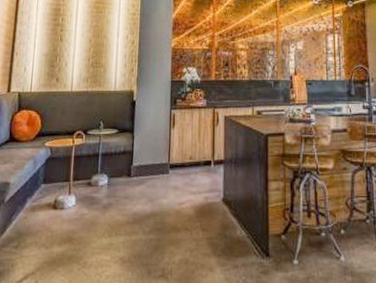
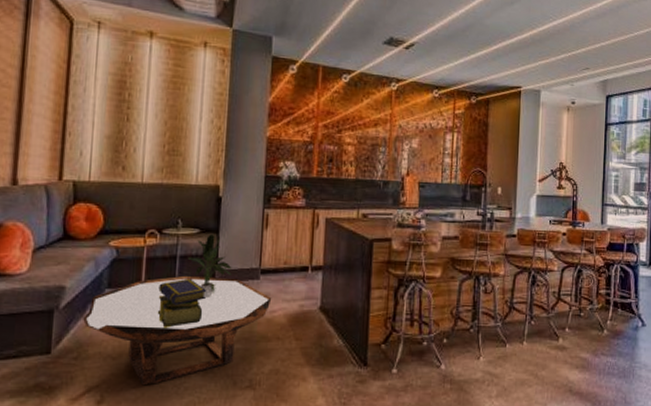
coffee table: none [23,172,180,274] -> present [83,276,272,386]
stack of books: none [83,173,124,219] -> present [157,278,207,328]
potted plant: none [109,134,145,192] -> present [189,235,232,299]

